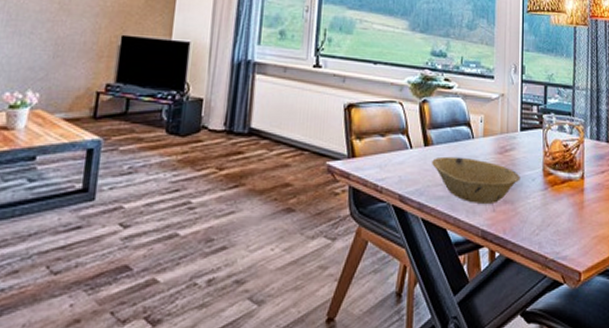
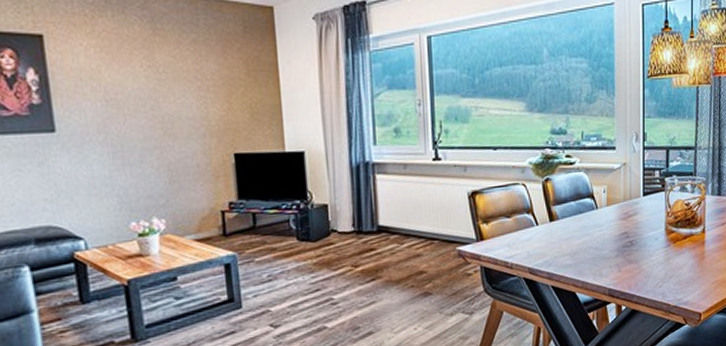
bowl: present [432,156,520,203] -> none [558,227,644,267]

